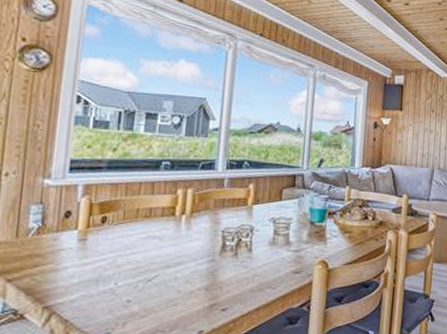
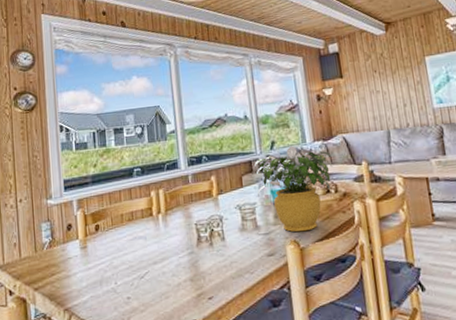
potted flower: none [296,167,376,254] -> present [254,146,333,233]

